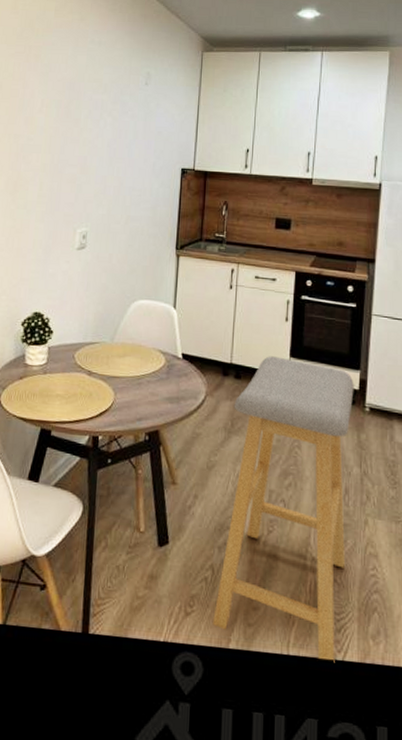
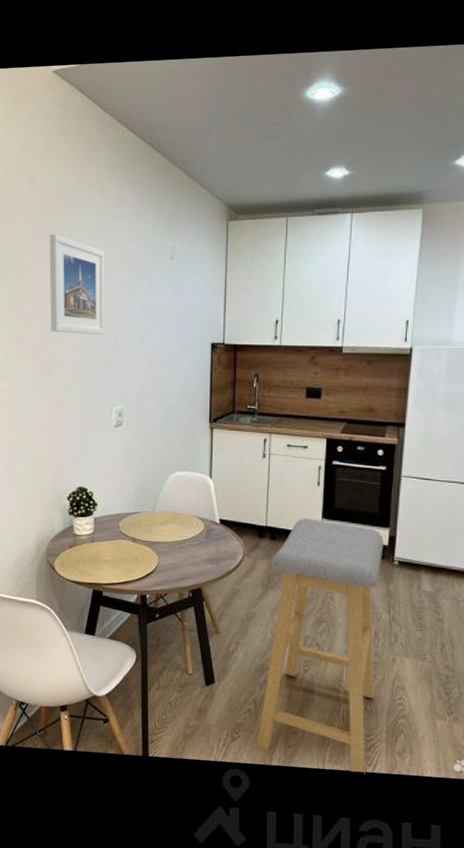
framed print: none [20,54,81,155] -> present [49,233,105,335]

